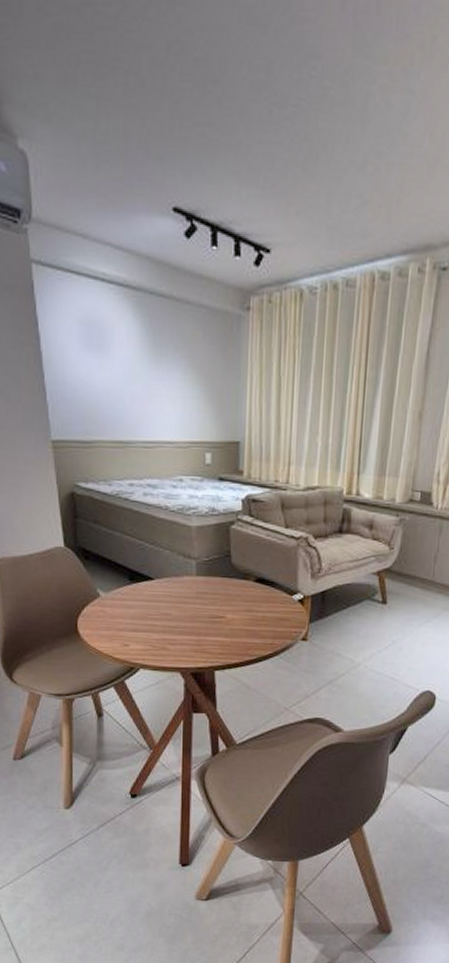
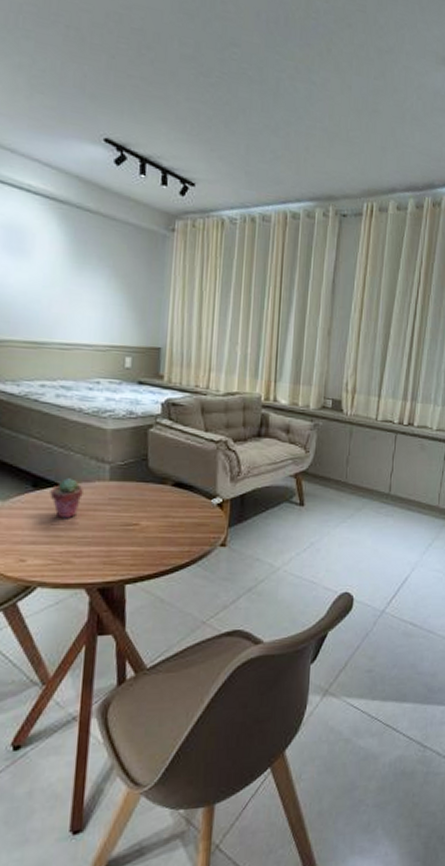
potted succulent: none [145,573,173,610] -> present [50,478,83,519]

